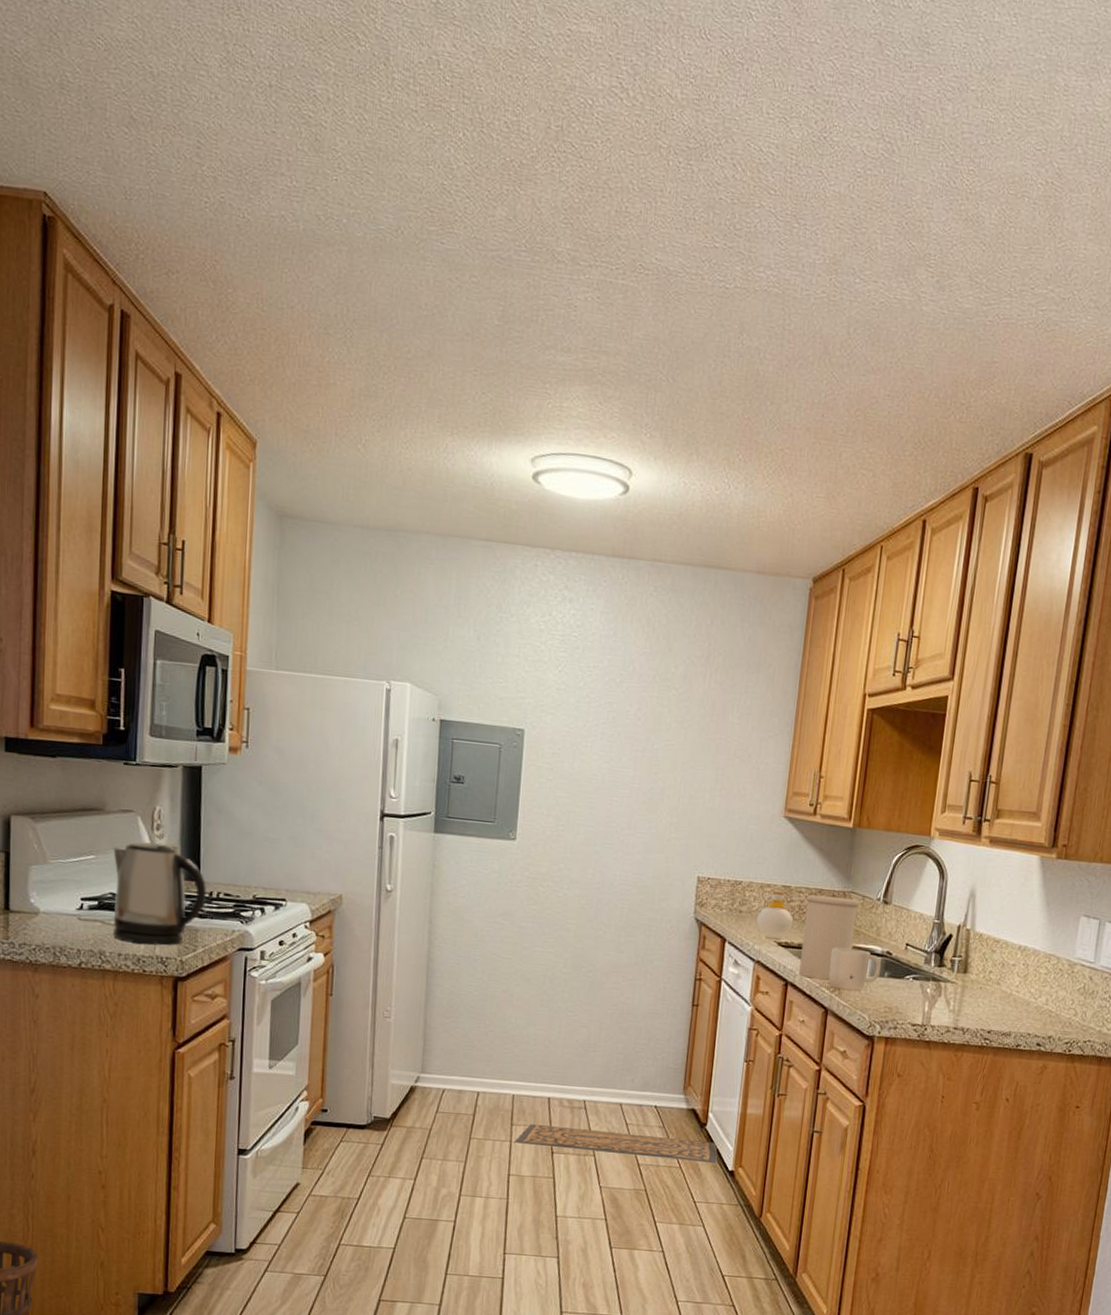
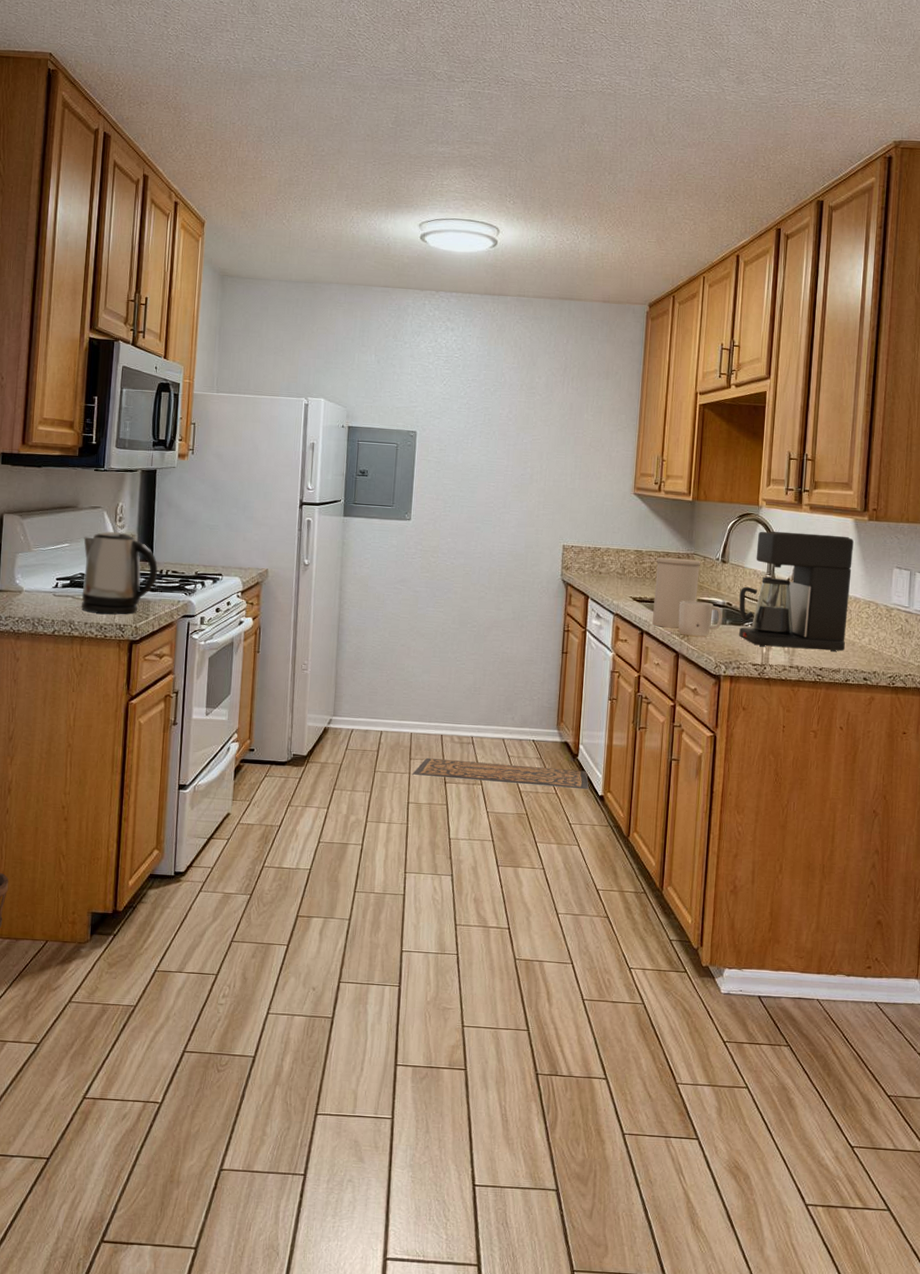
bottle: present [756,890,794,941] -> none [614,555,646,596]
coffee maker: none [898,867,1038,1012] -> present [739,531,854,652]

